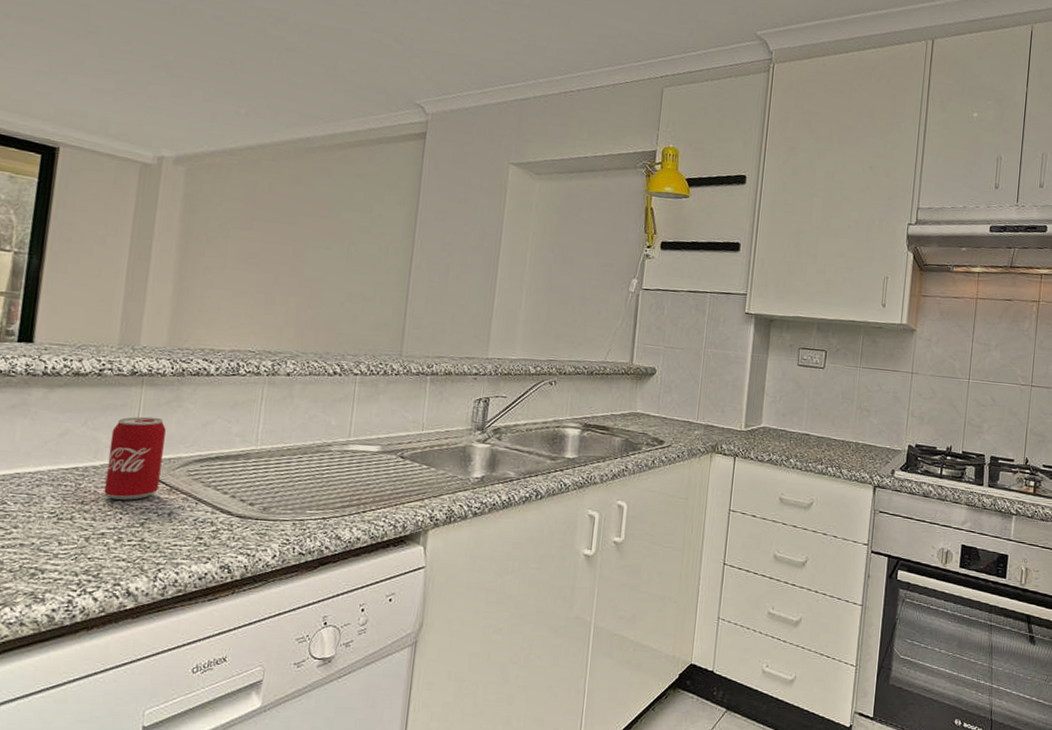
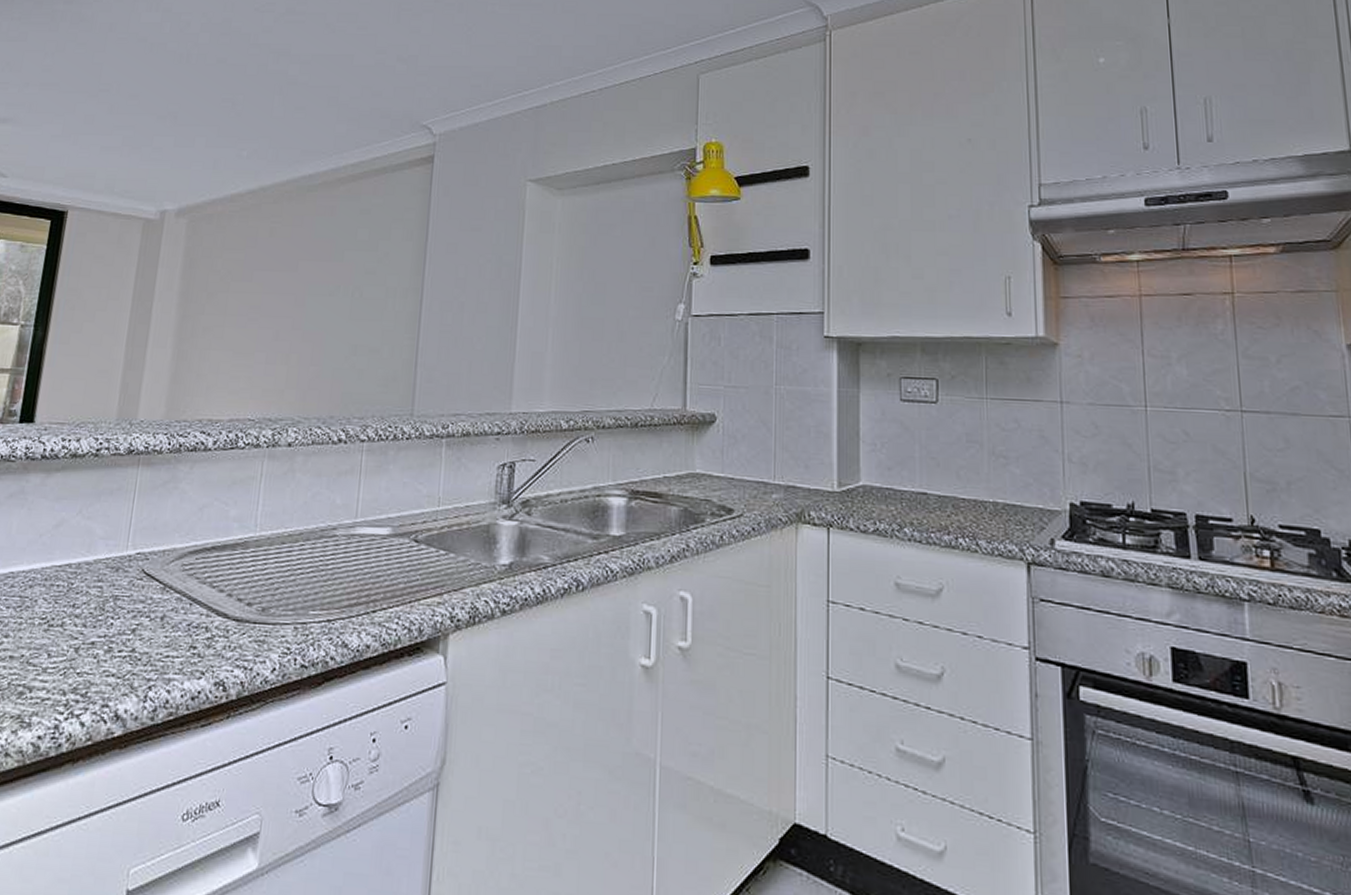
beverage can: present [104,416,166,500] -> none [96,501,161,602]

